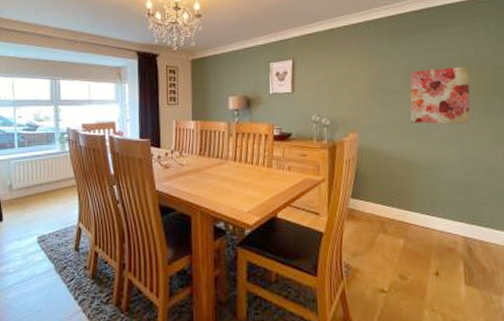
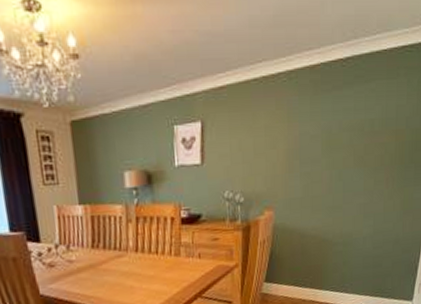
wall art: present [410,66,470,124] -> none [327,128,389,196]

